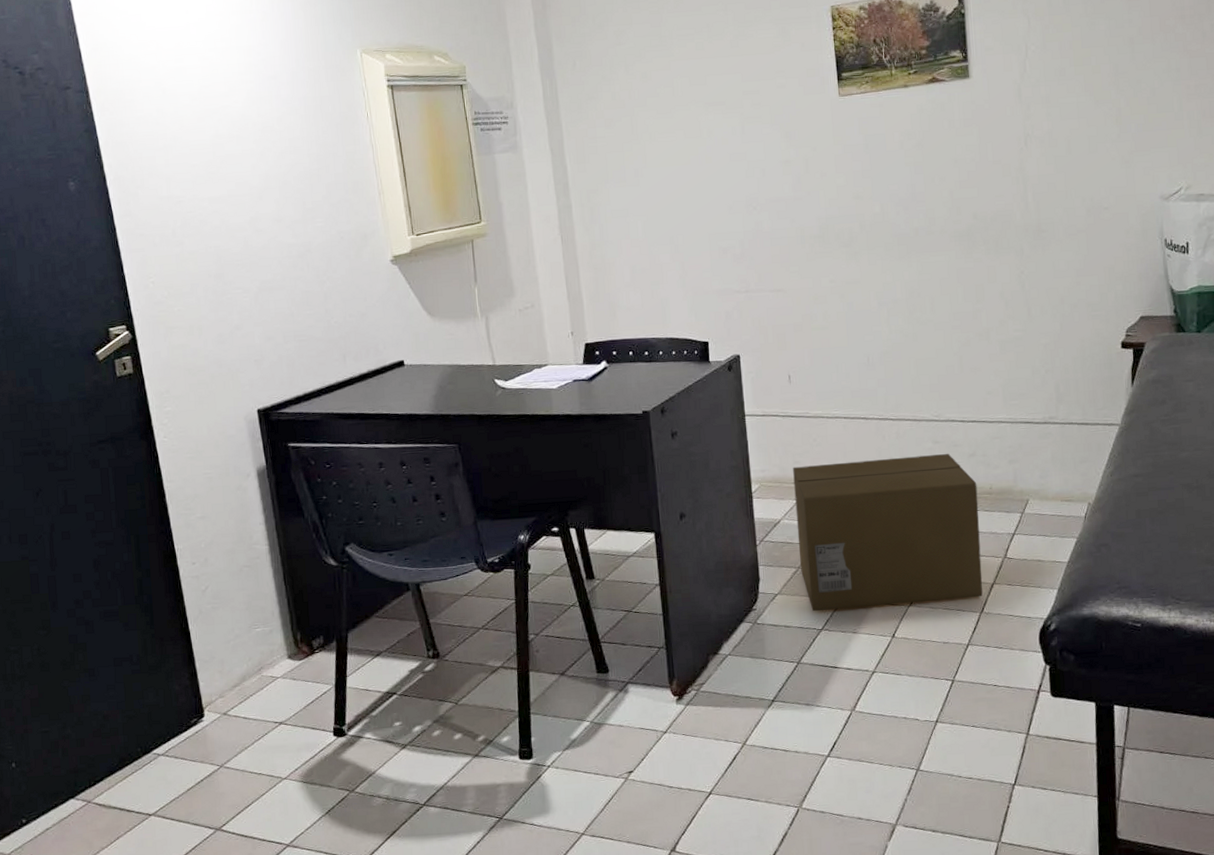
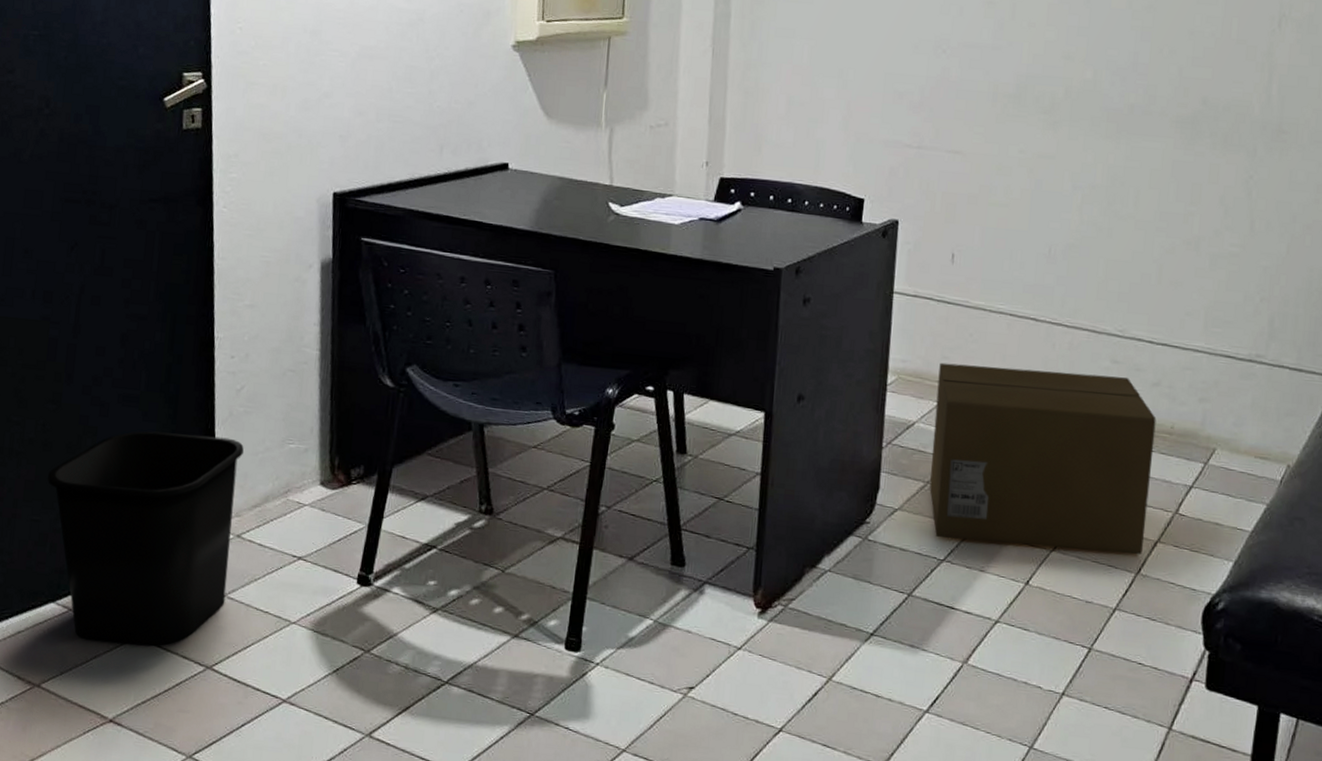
waste bin: none [50,632,223,825] -> present [48,431,244,647]

